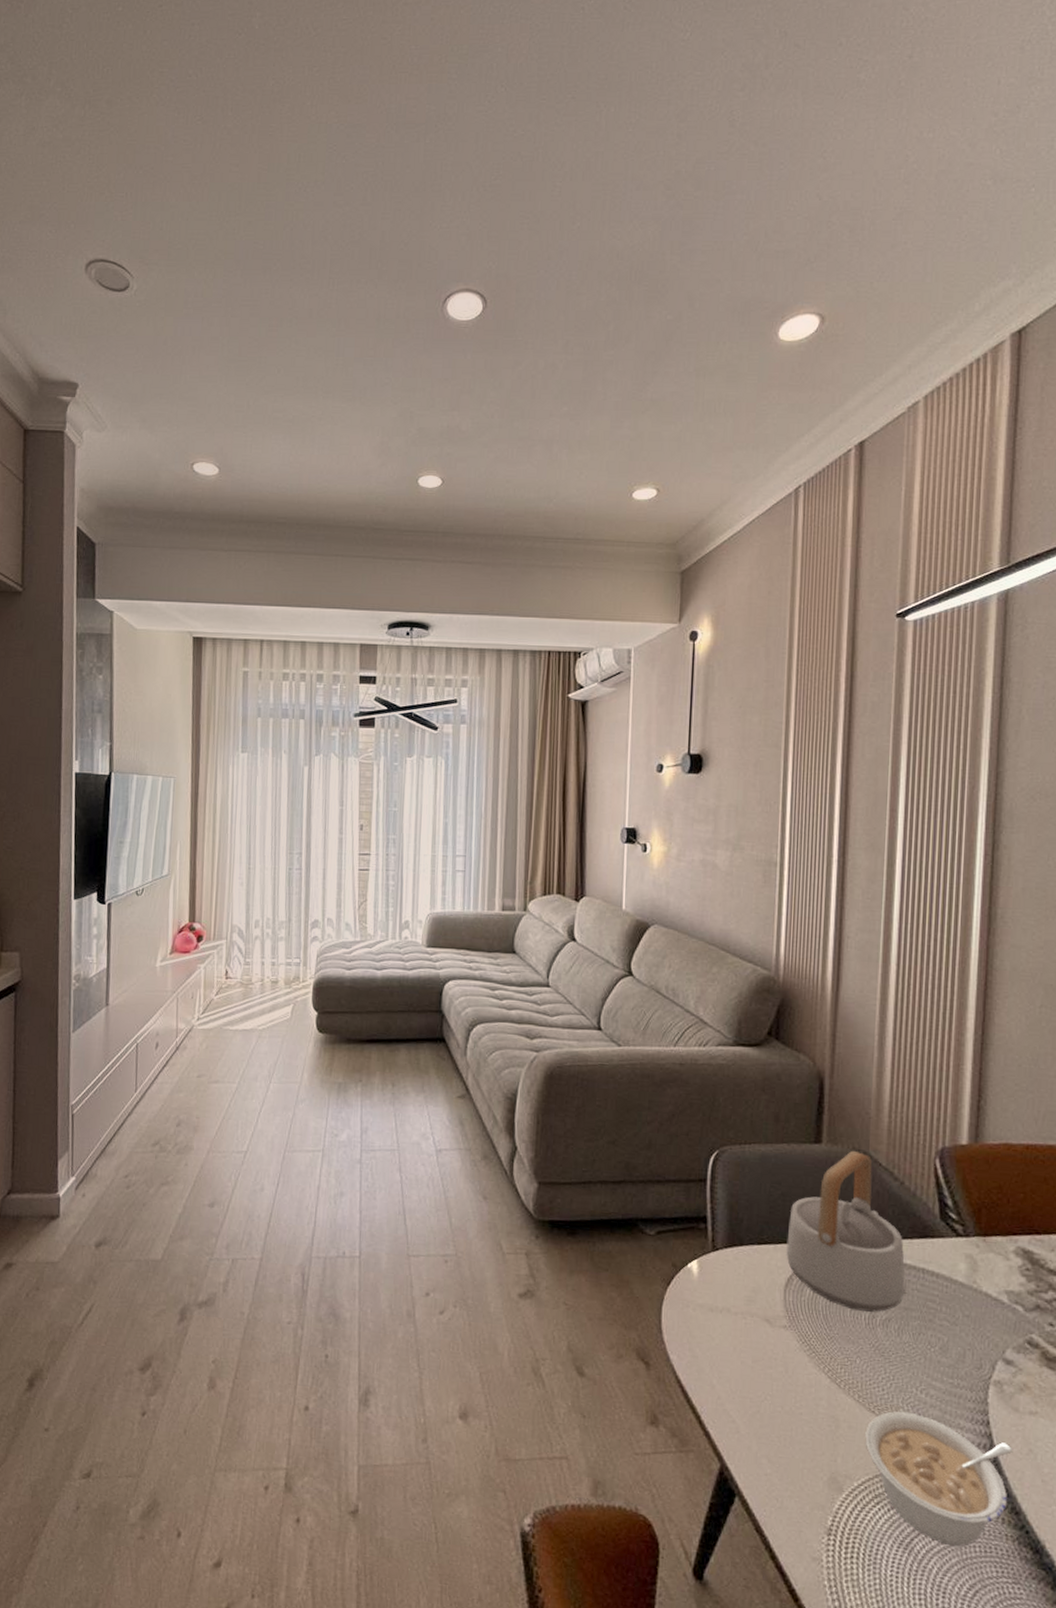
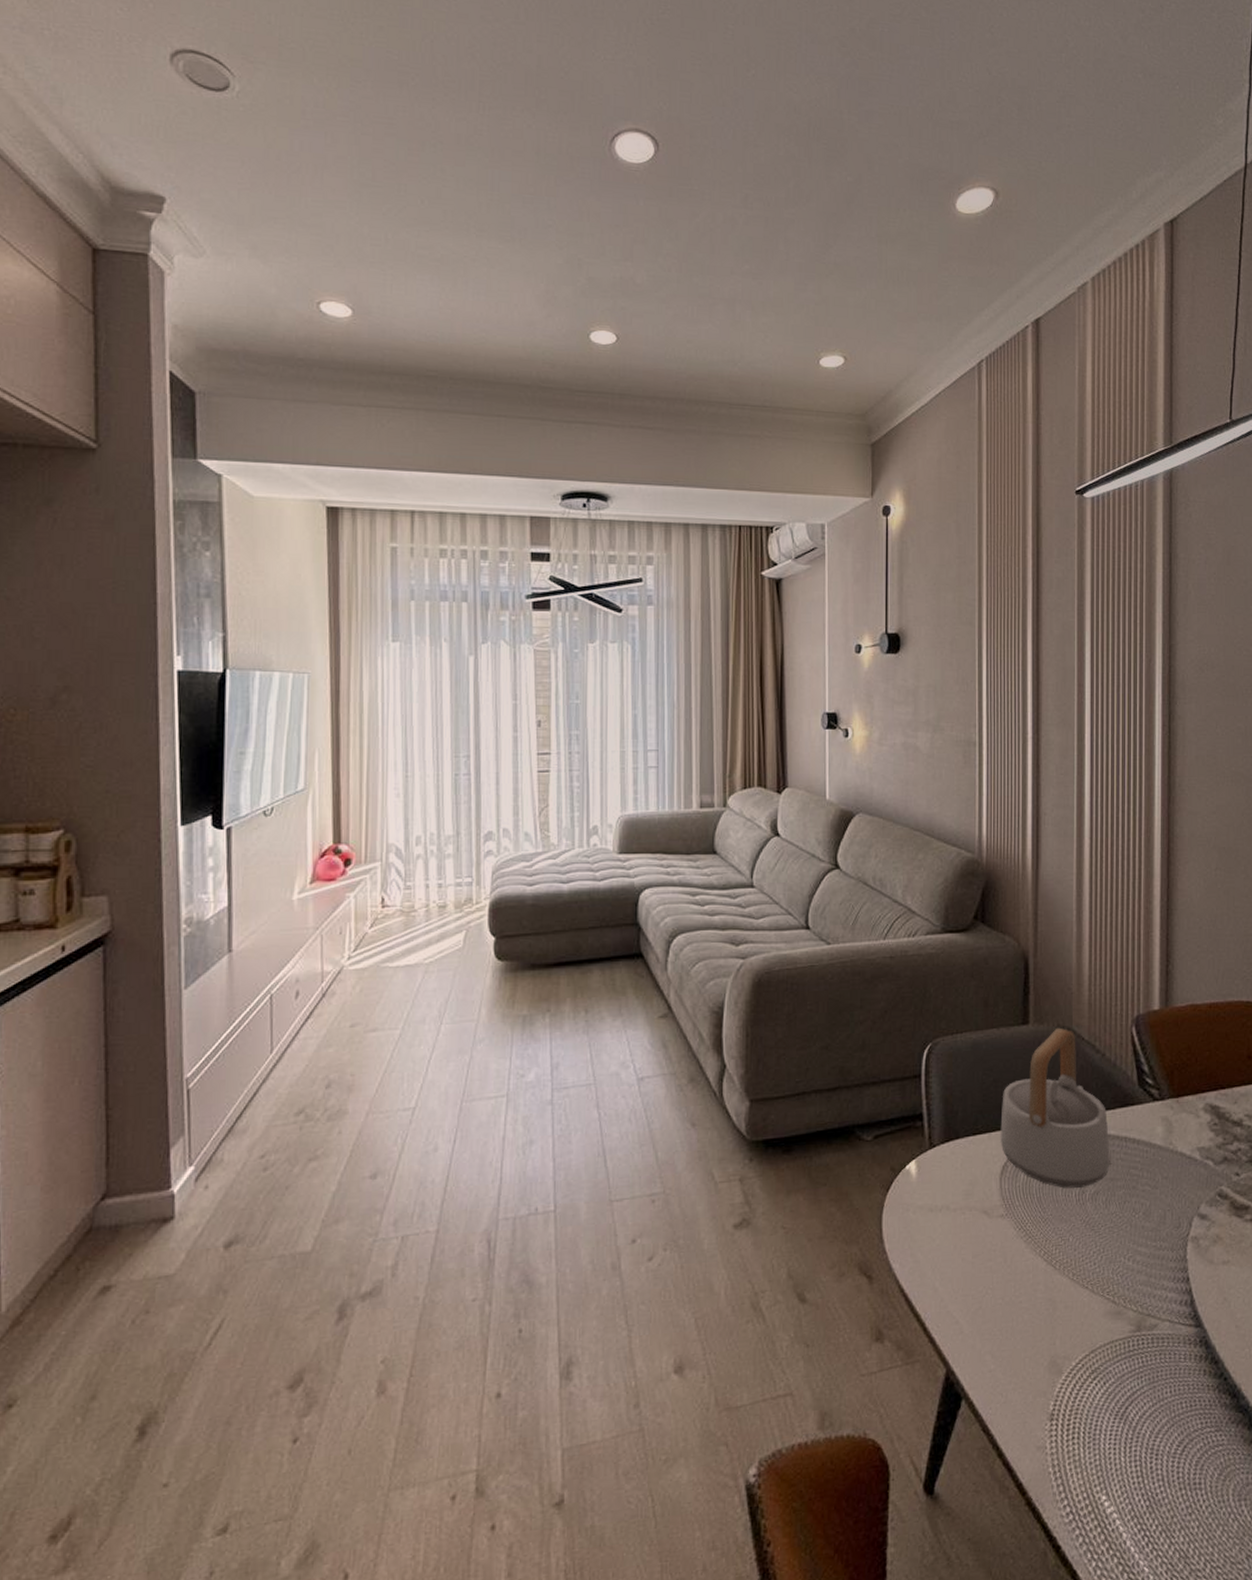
legume: present [865,1411,1013,1547] -> none [1080,1282,1210,1407]

